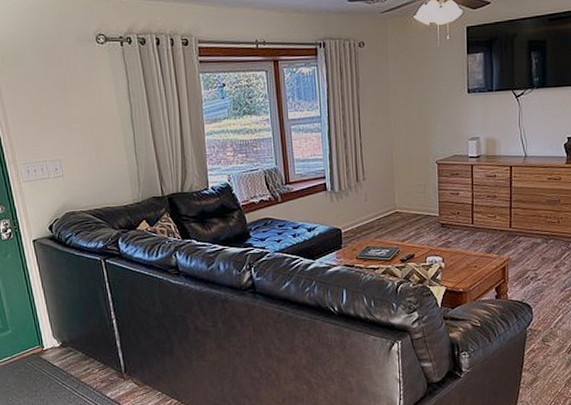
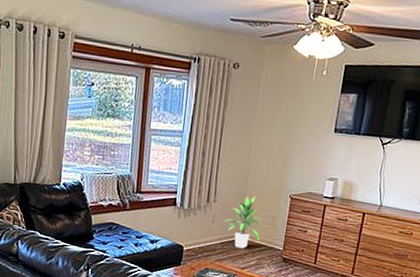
indoor plant: none [377,168,415,222] -> present [225,196,261,249]

